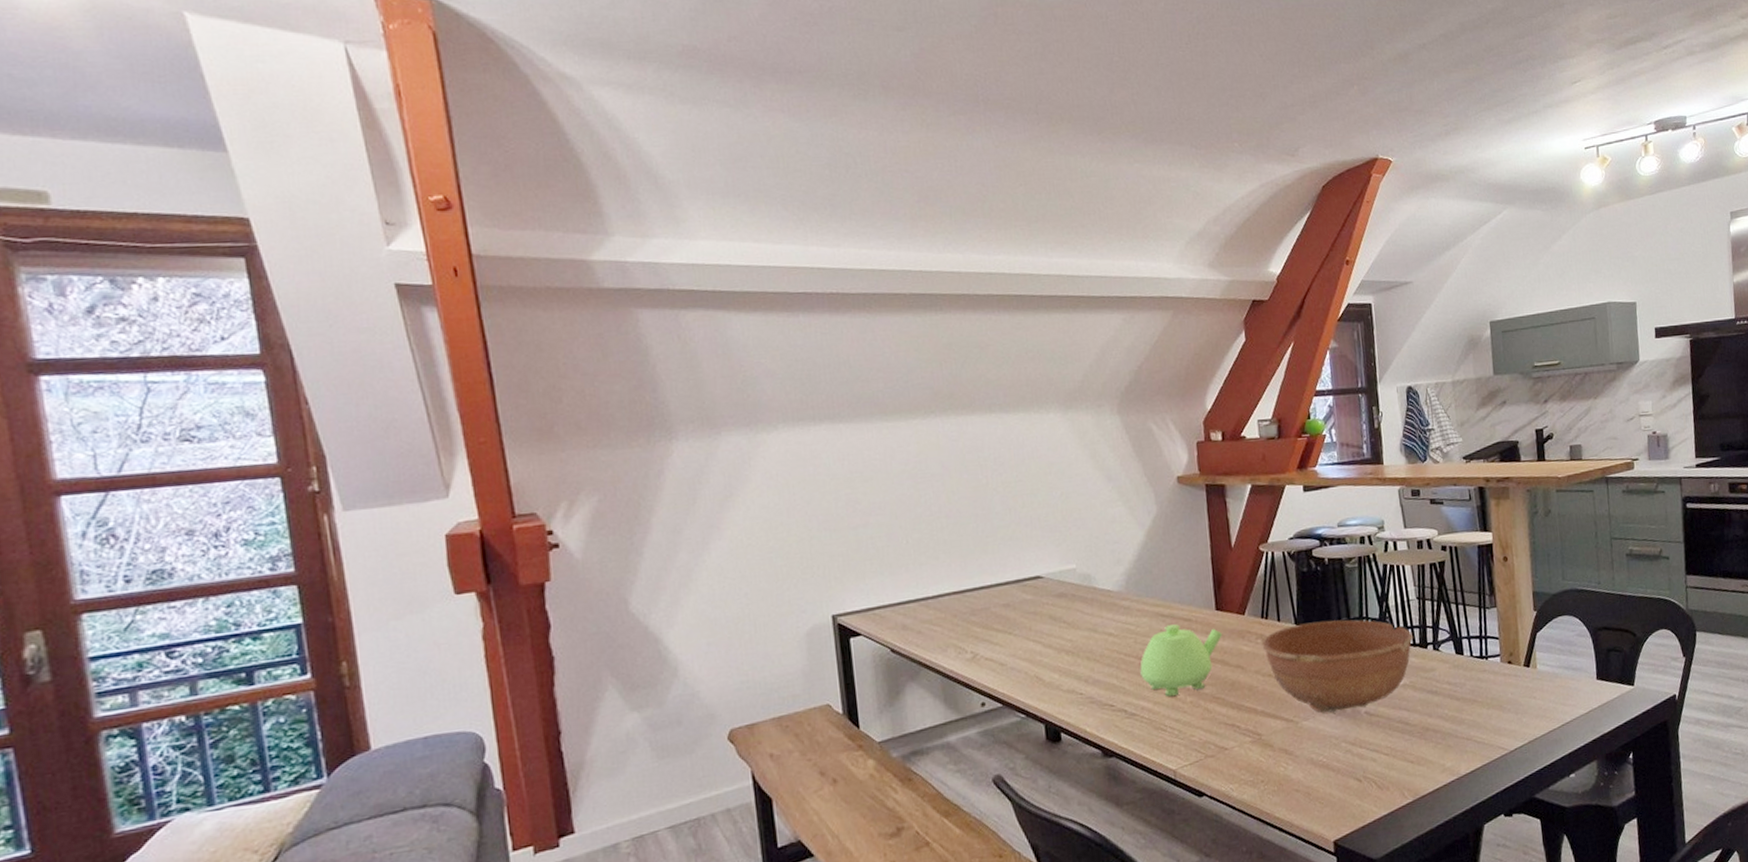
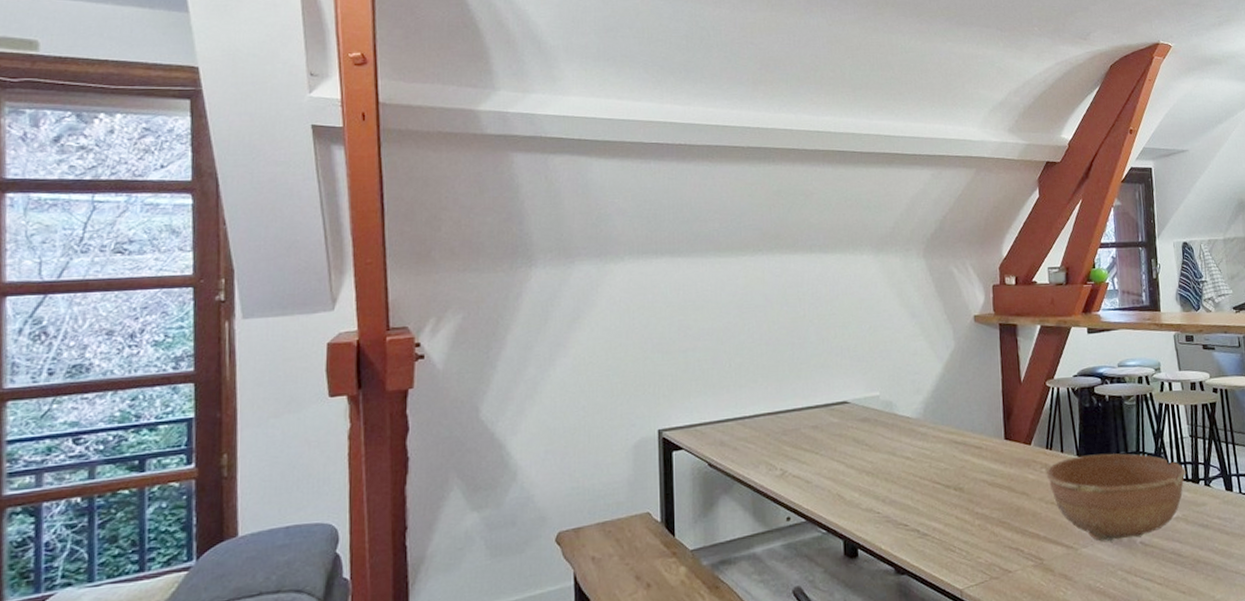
teapot: present [1140,624,1223,697] -> none [933,451,1011,520]

